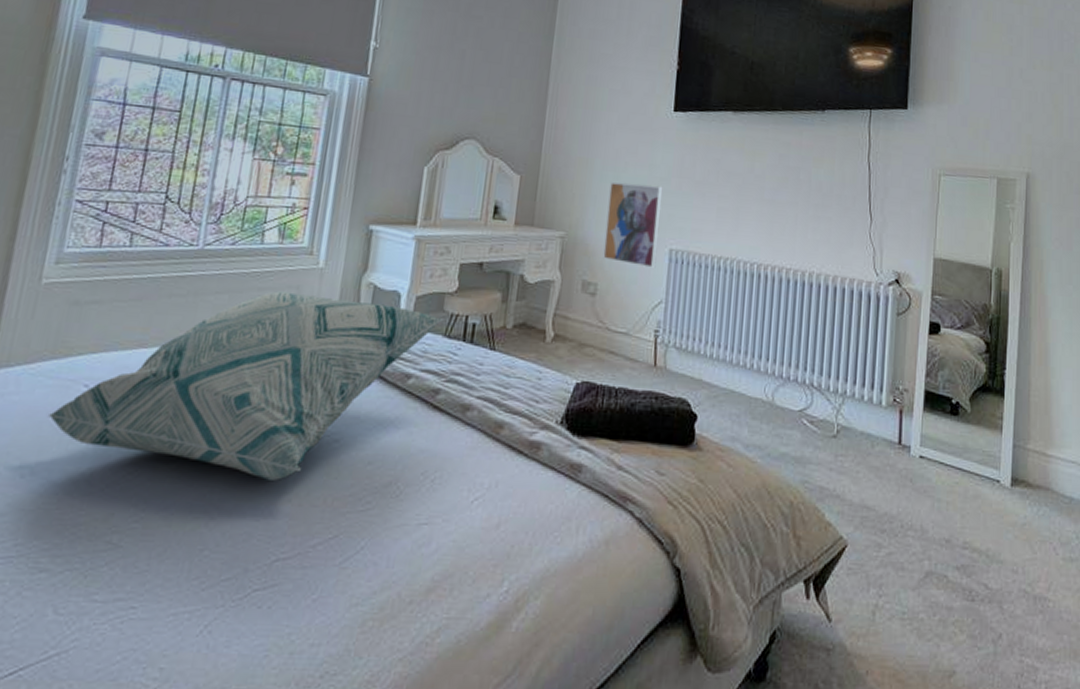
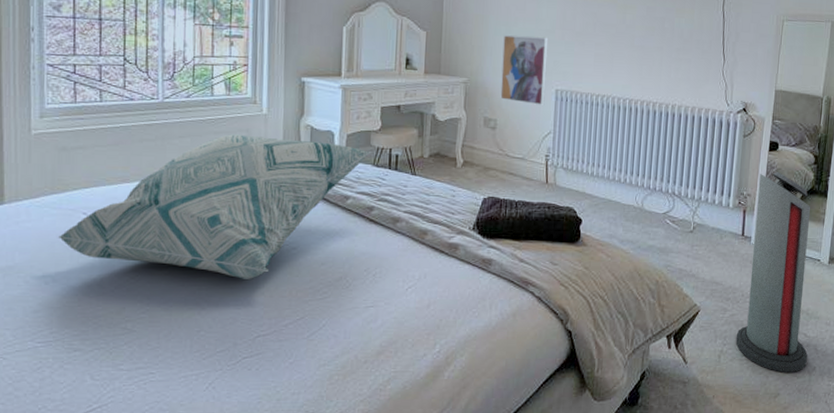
air purifier: none [894,362,990,641] -> present [735,172,811,373]

